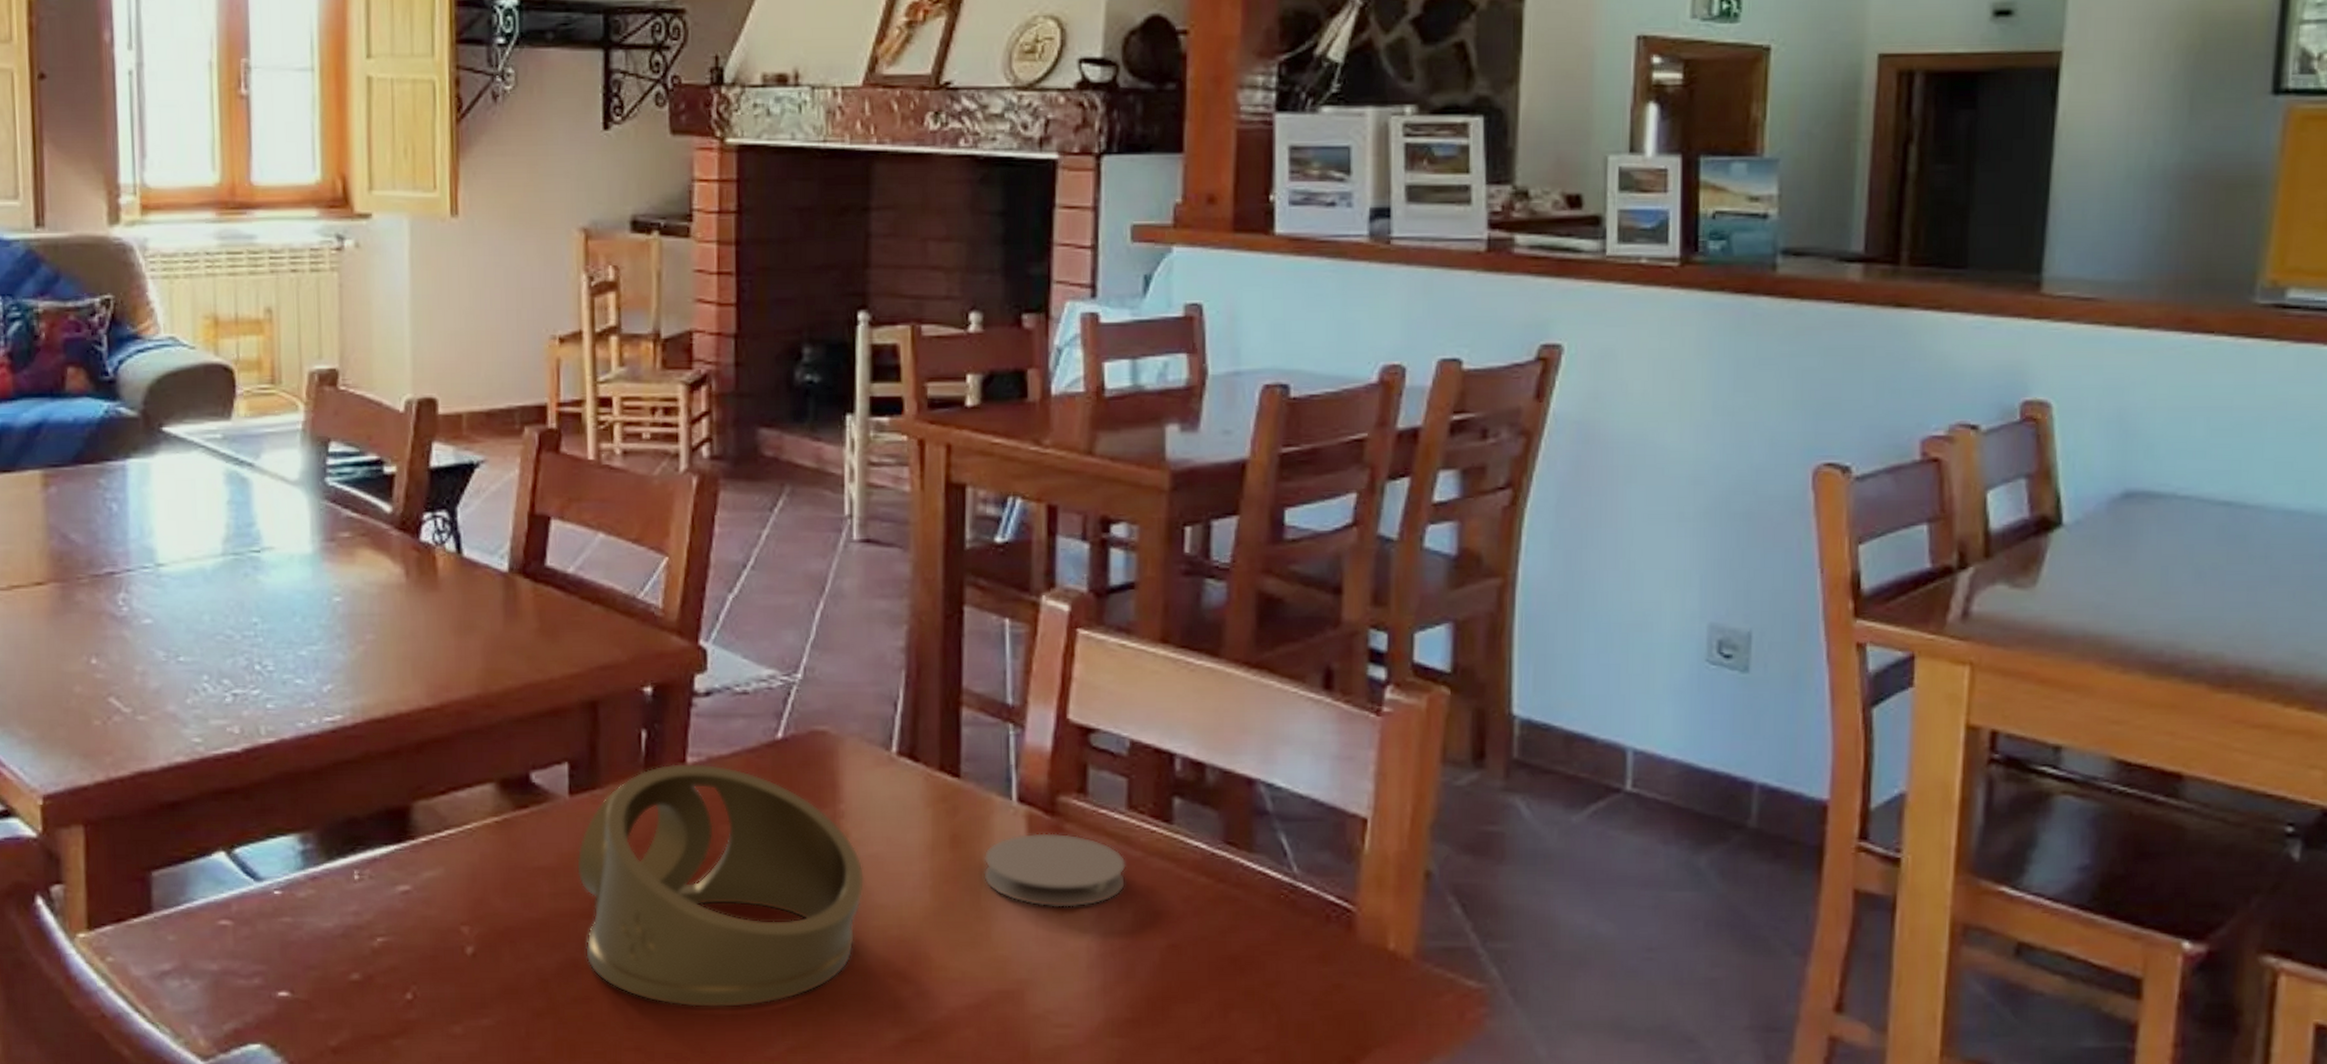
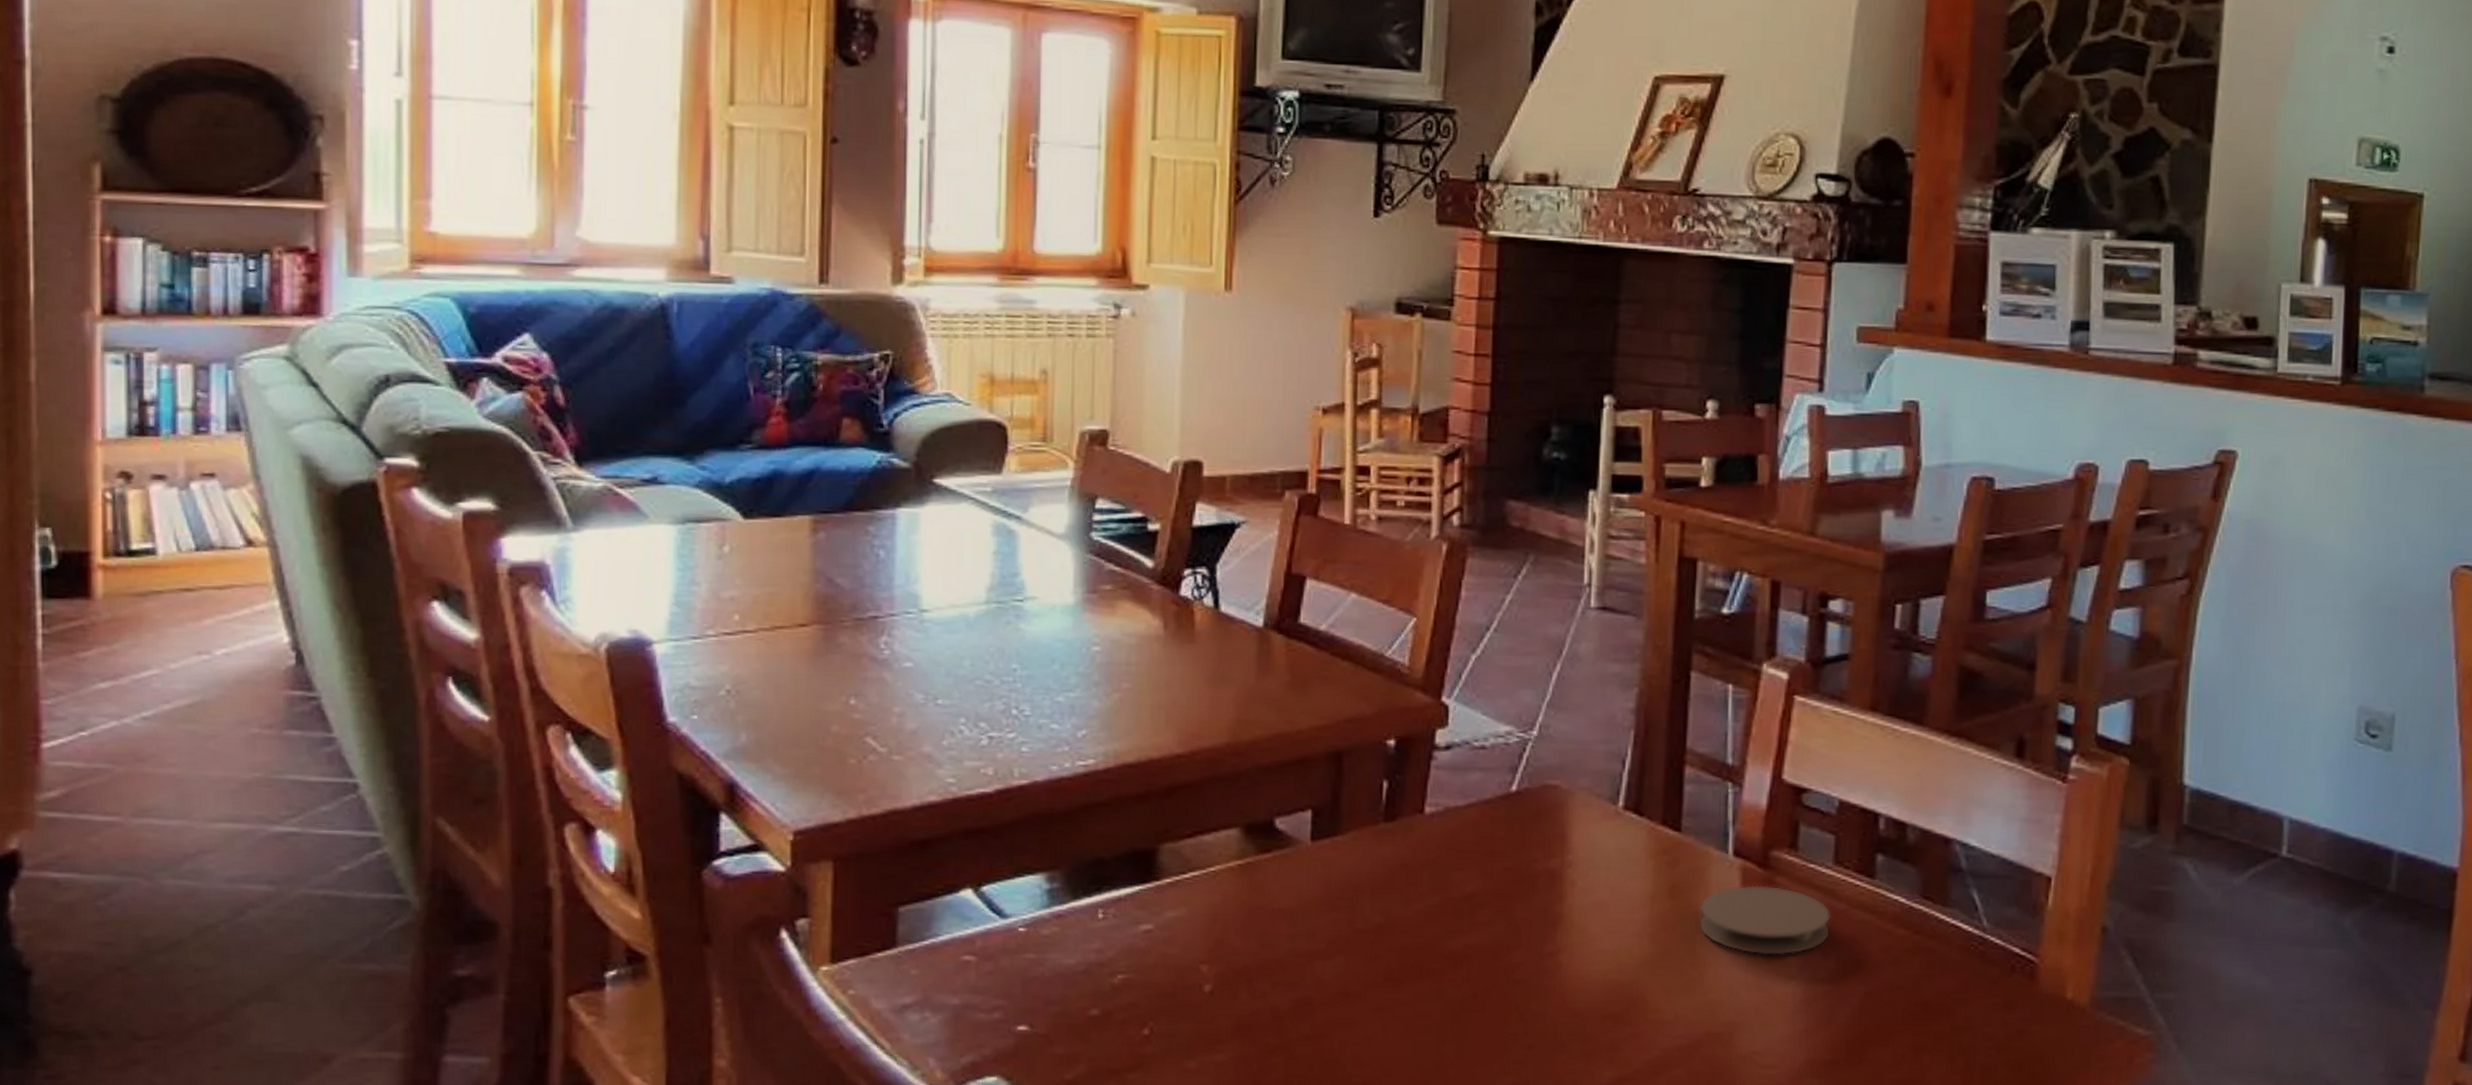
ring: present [577,762,865,1008] -> none [1315,812,1588,1046]

